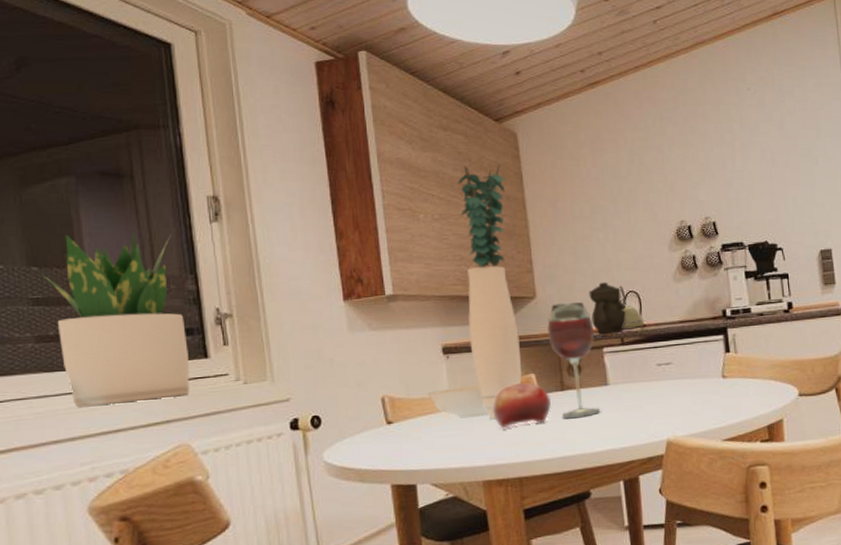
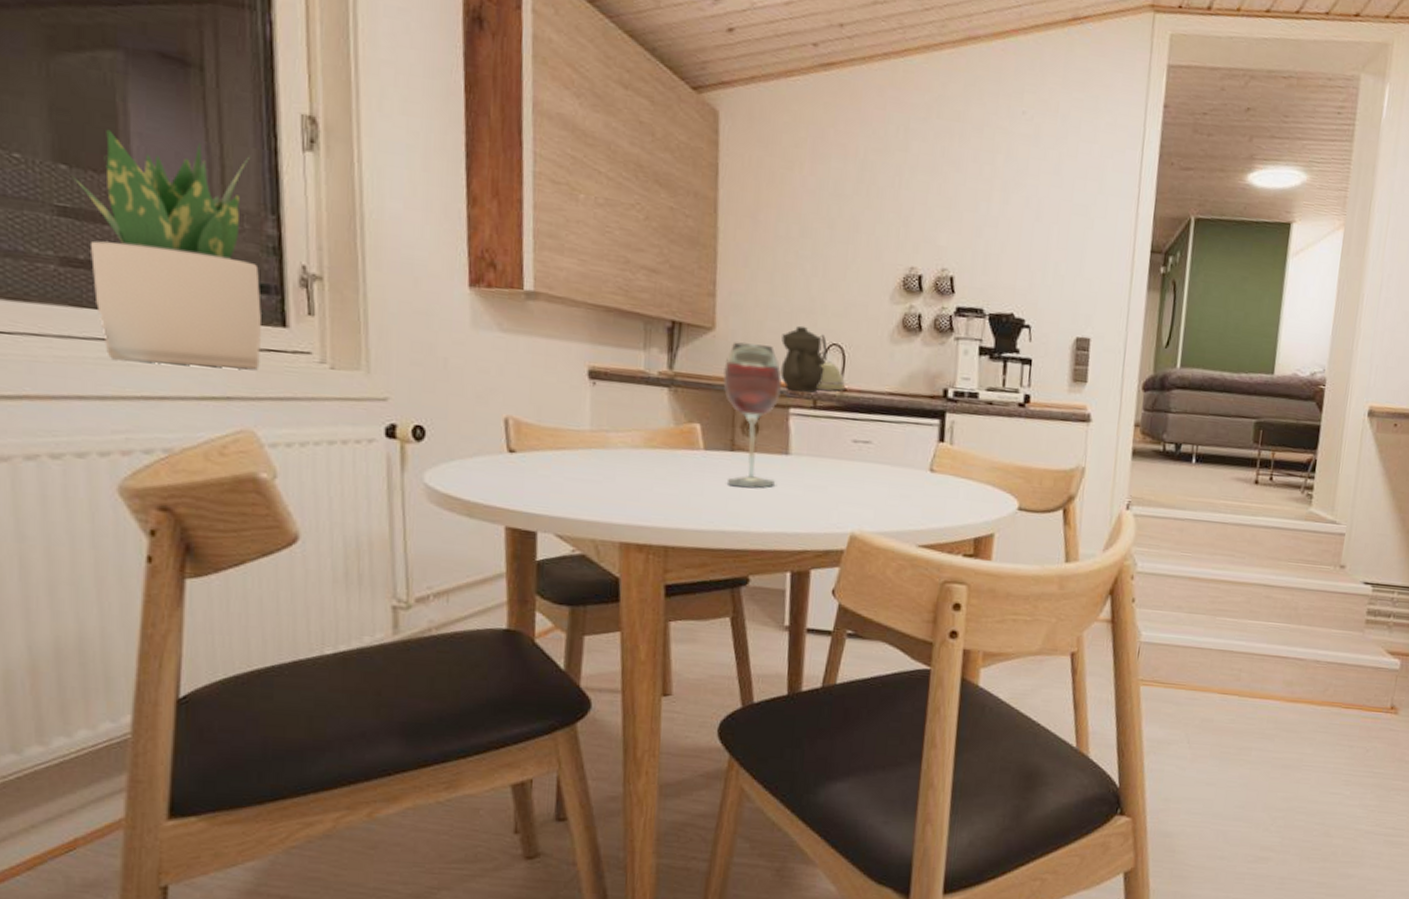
bowl: present [428,385,489,419] -> none [564,422,638,464]
vase: present [457,164,522,420] -> none [624,140,696,471]
fruit: present [493,383,551,429] -> none [642,431,716,485]

